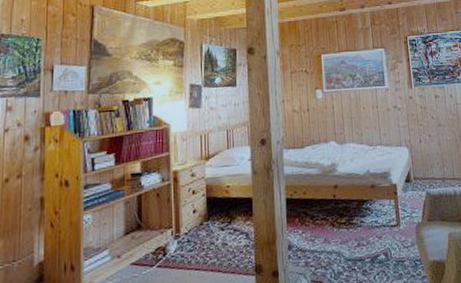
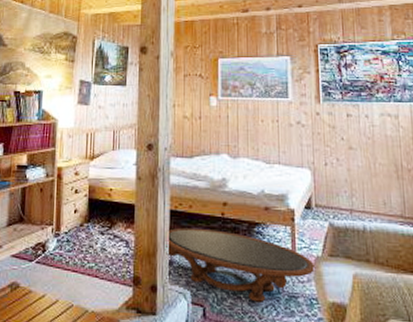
coffee table: none [284,211,417,271] -> present [166,227,315,302]

